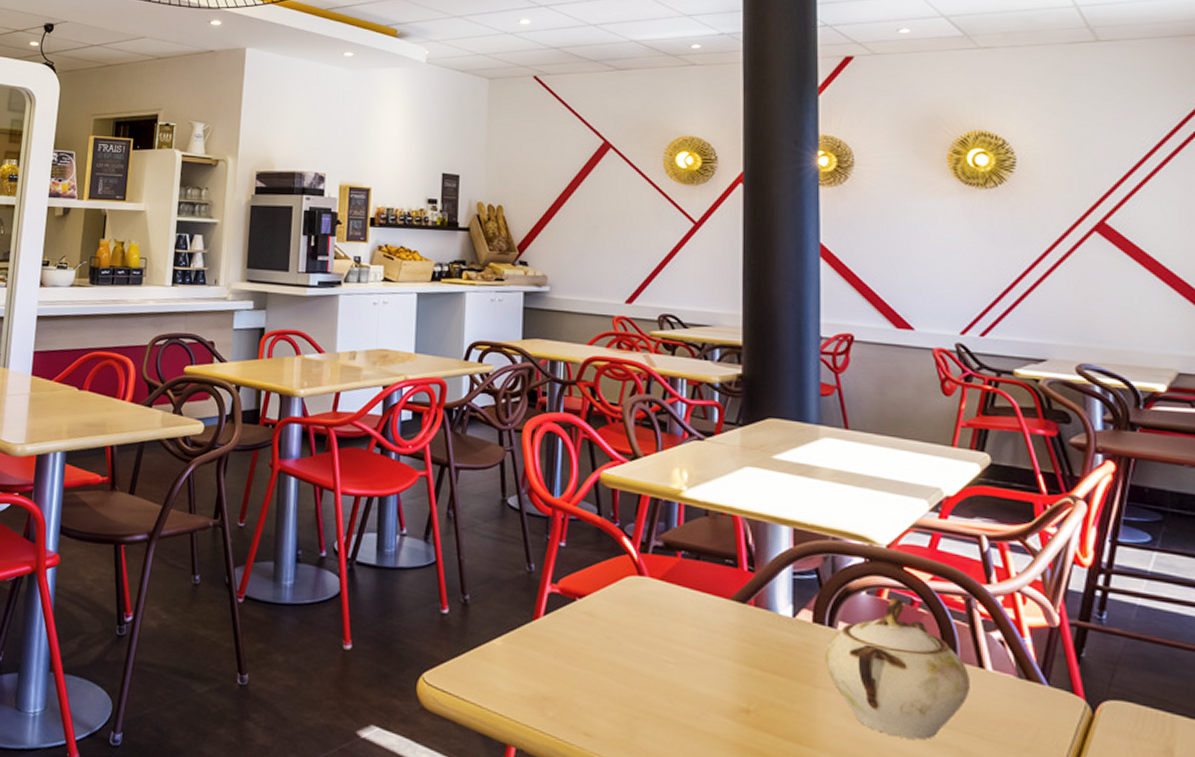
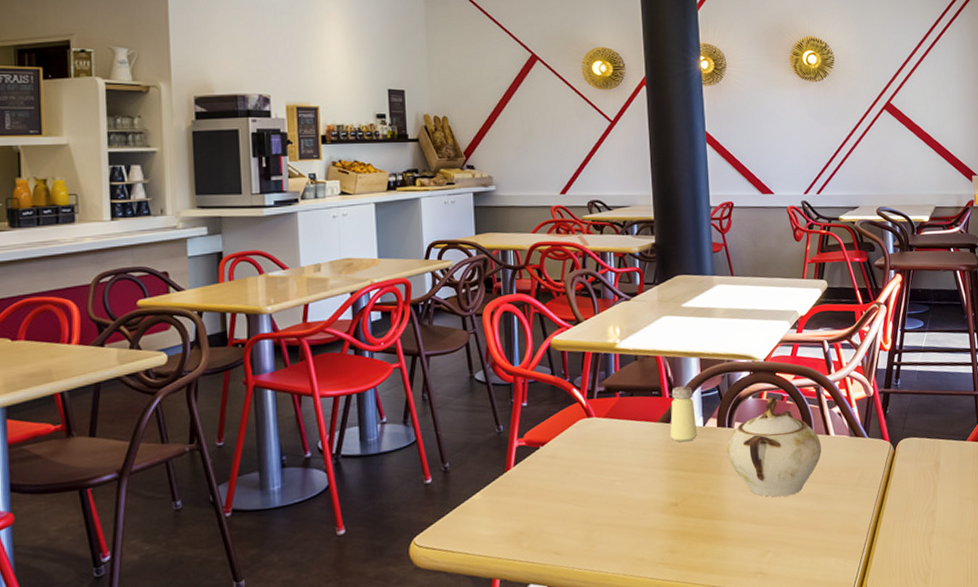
saltshaker: none [745,558,784,634] -> present [670,385,698,442]

